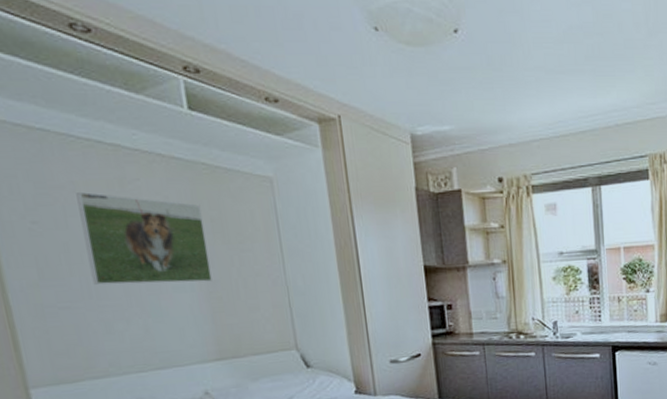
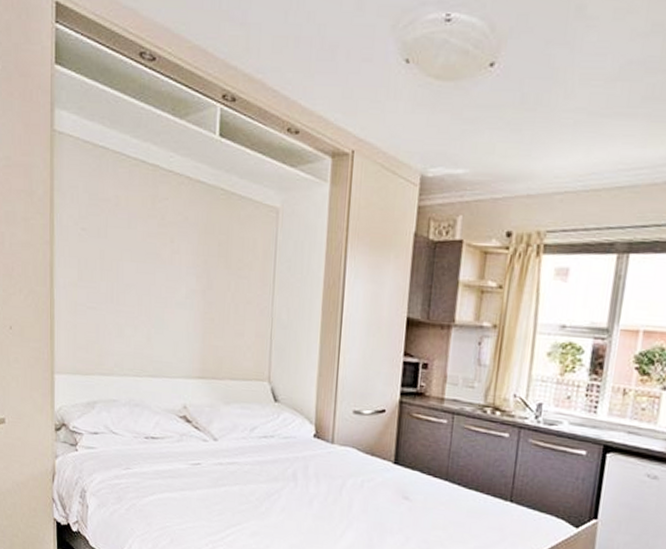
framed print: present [76,191,212,285] -> none [116,205,212,303]

